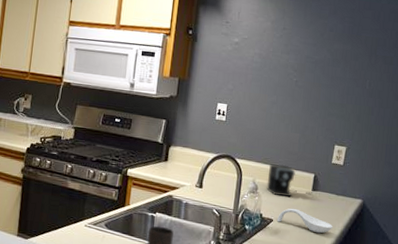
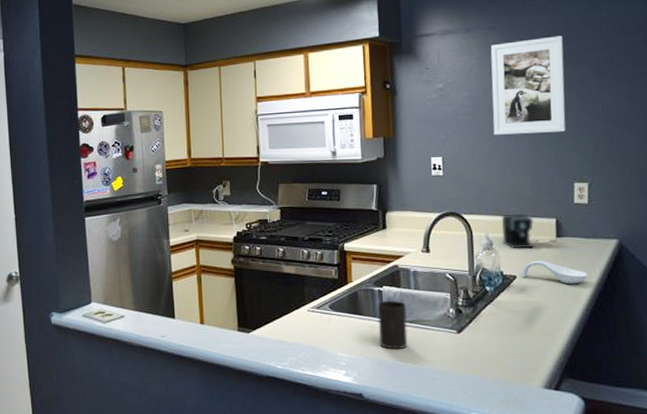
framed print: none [275,11,348,99] -> present [490,35,566,135]

